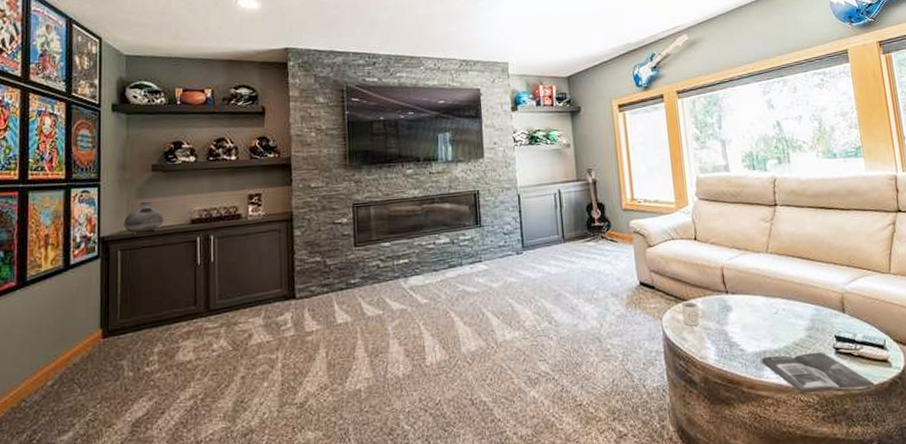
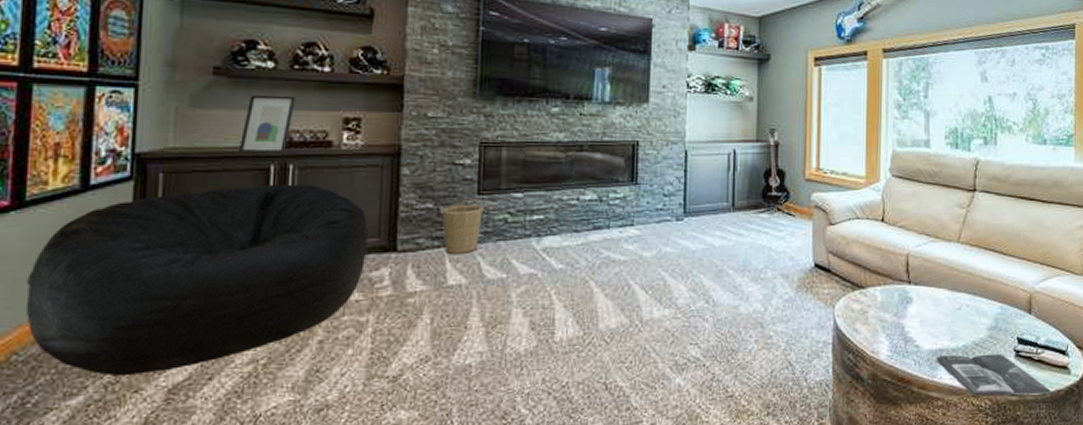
bean bag chair: none [30,250,273,415] -> present [26,184,368,377]
vase: present [124,201,164,233] -> none [169,112,226,152]
picture frame: none [173,181,213,230] -> present [238,94,297,153]
basket: none [328,249,360,299] -> present [442,198,483,255]
mug: present [681,301,705,327] -> none [858,289,883,317]

